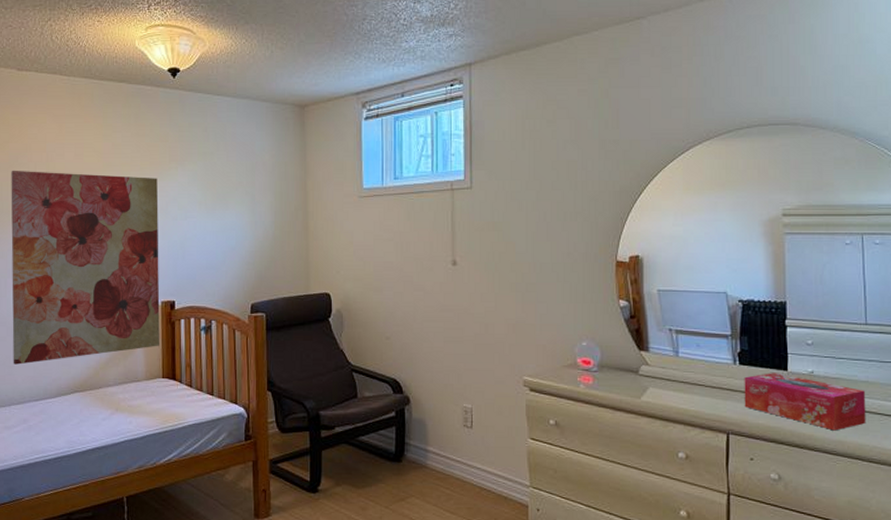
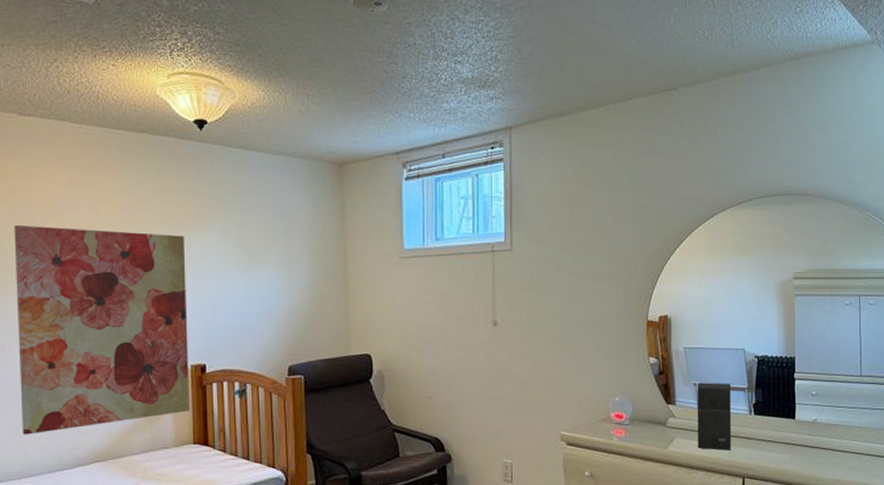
speaker: none [673,328,713,403] -> present [697,382,732,451]
tissue box: present [744,373,866,431] -> none [758,421,860,471]

